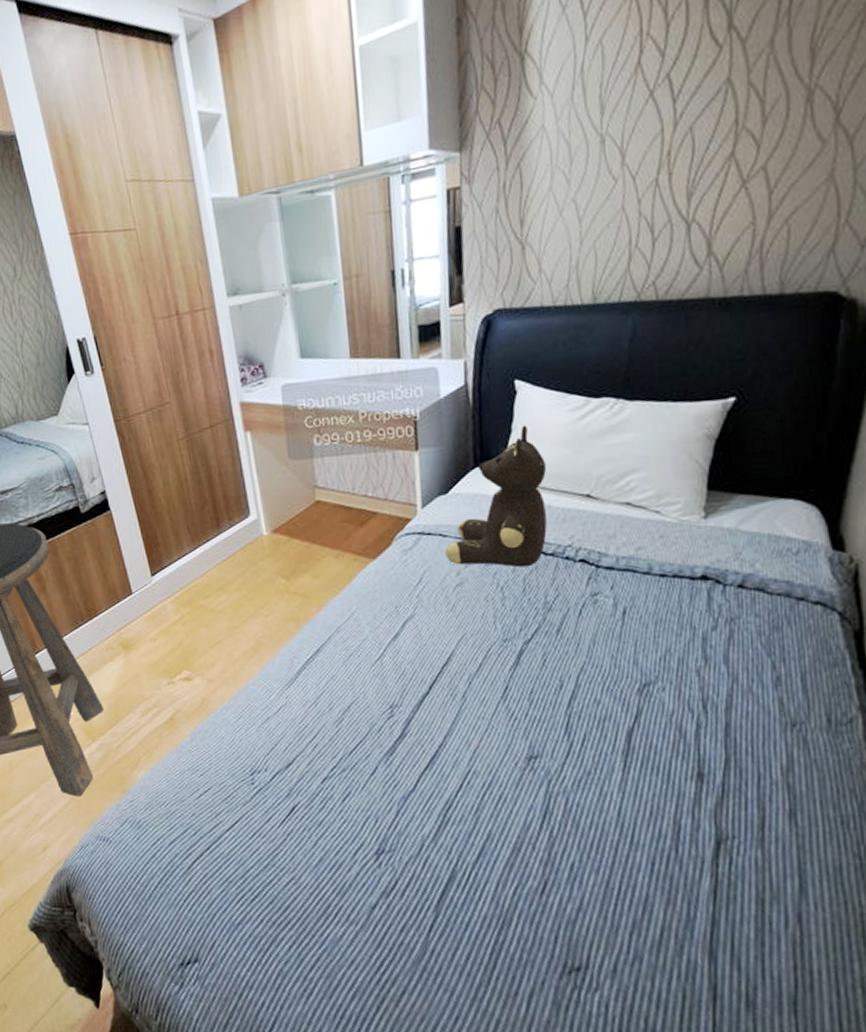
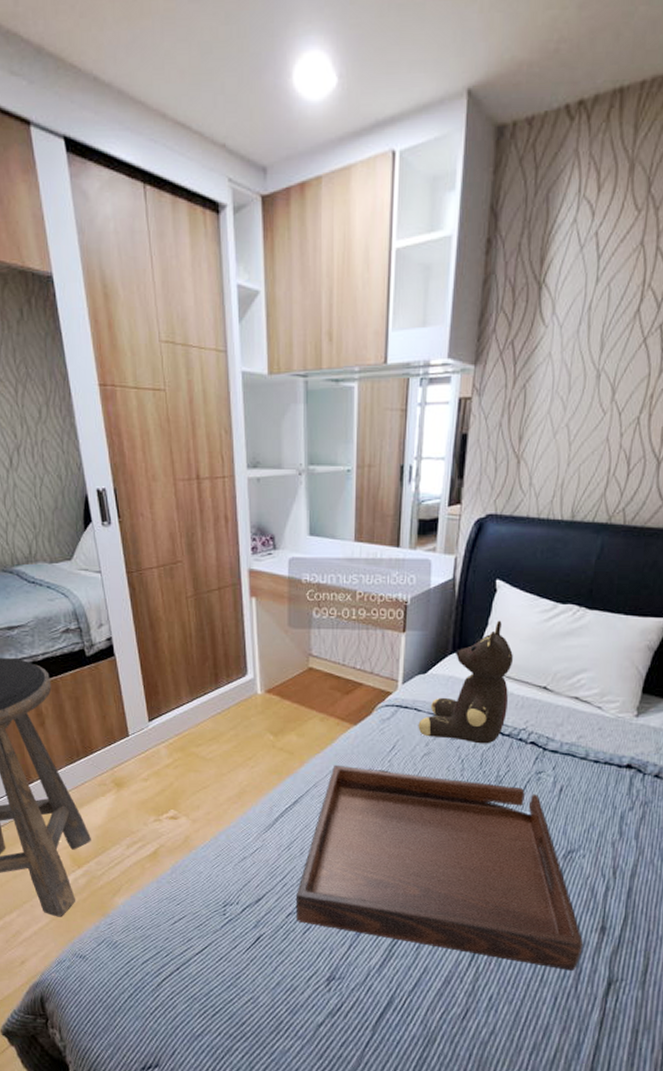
serving tray: none [329,605,678,829] -> present [295,764,583,971]

